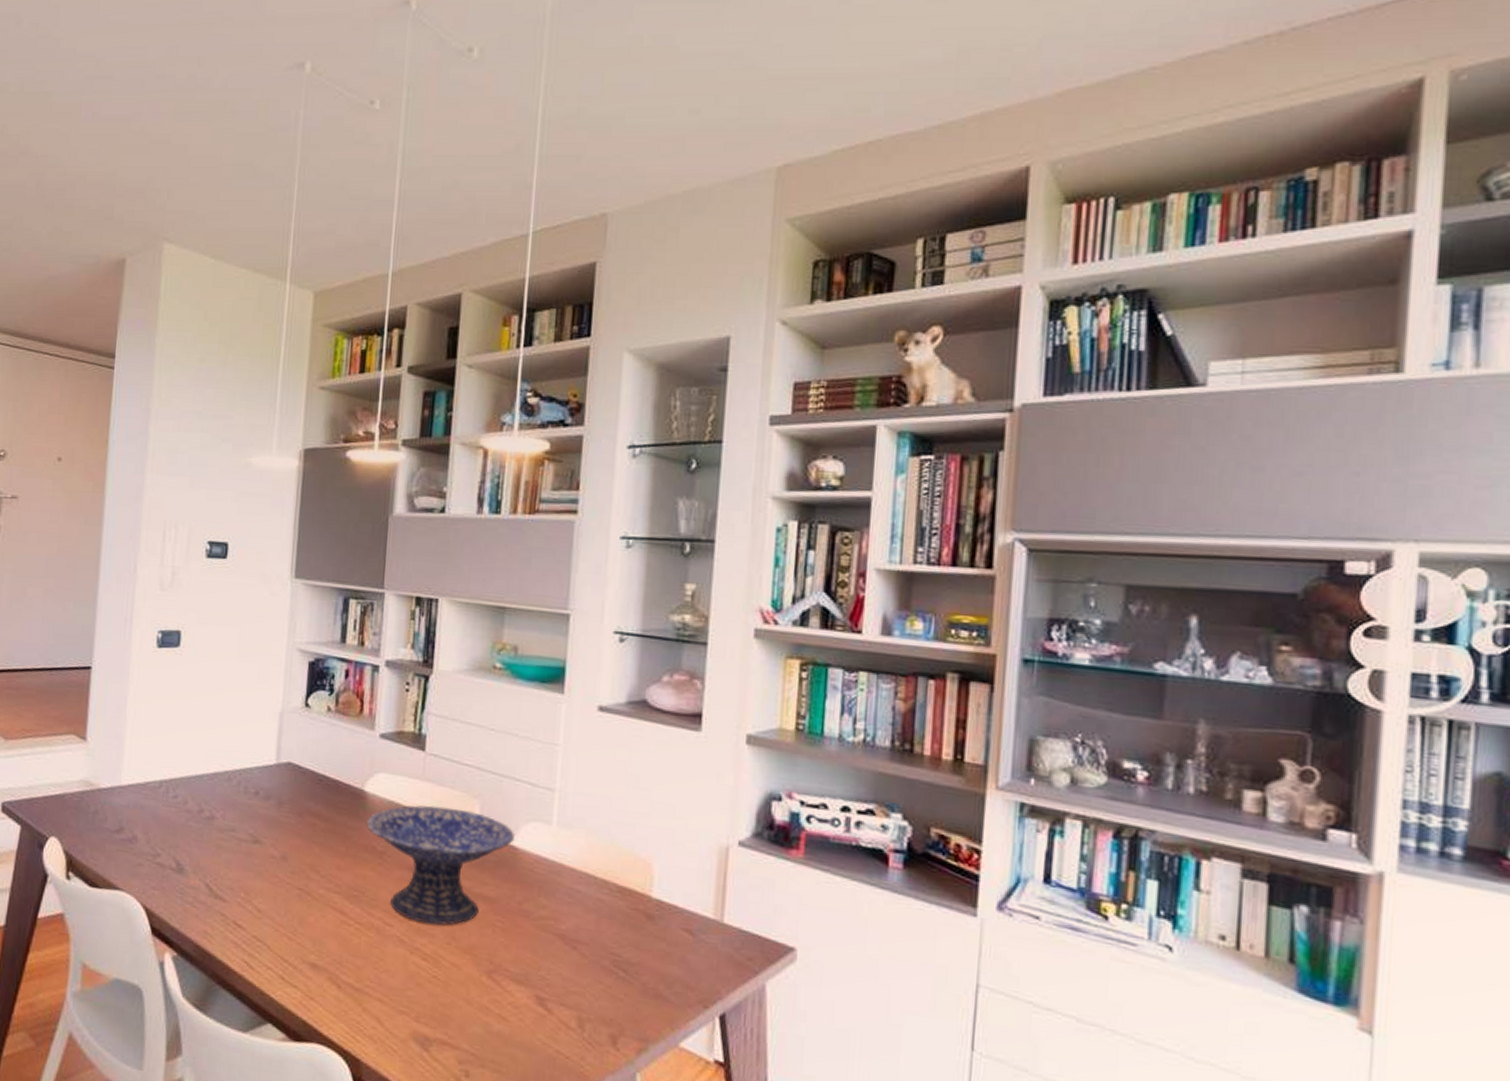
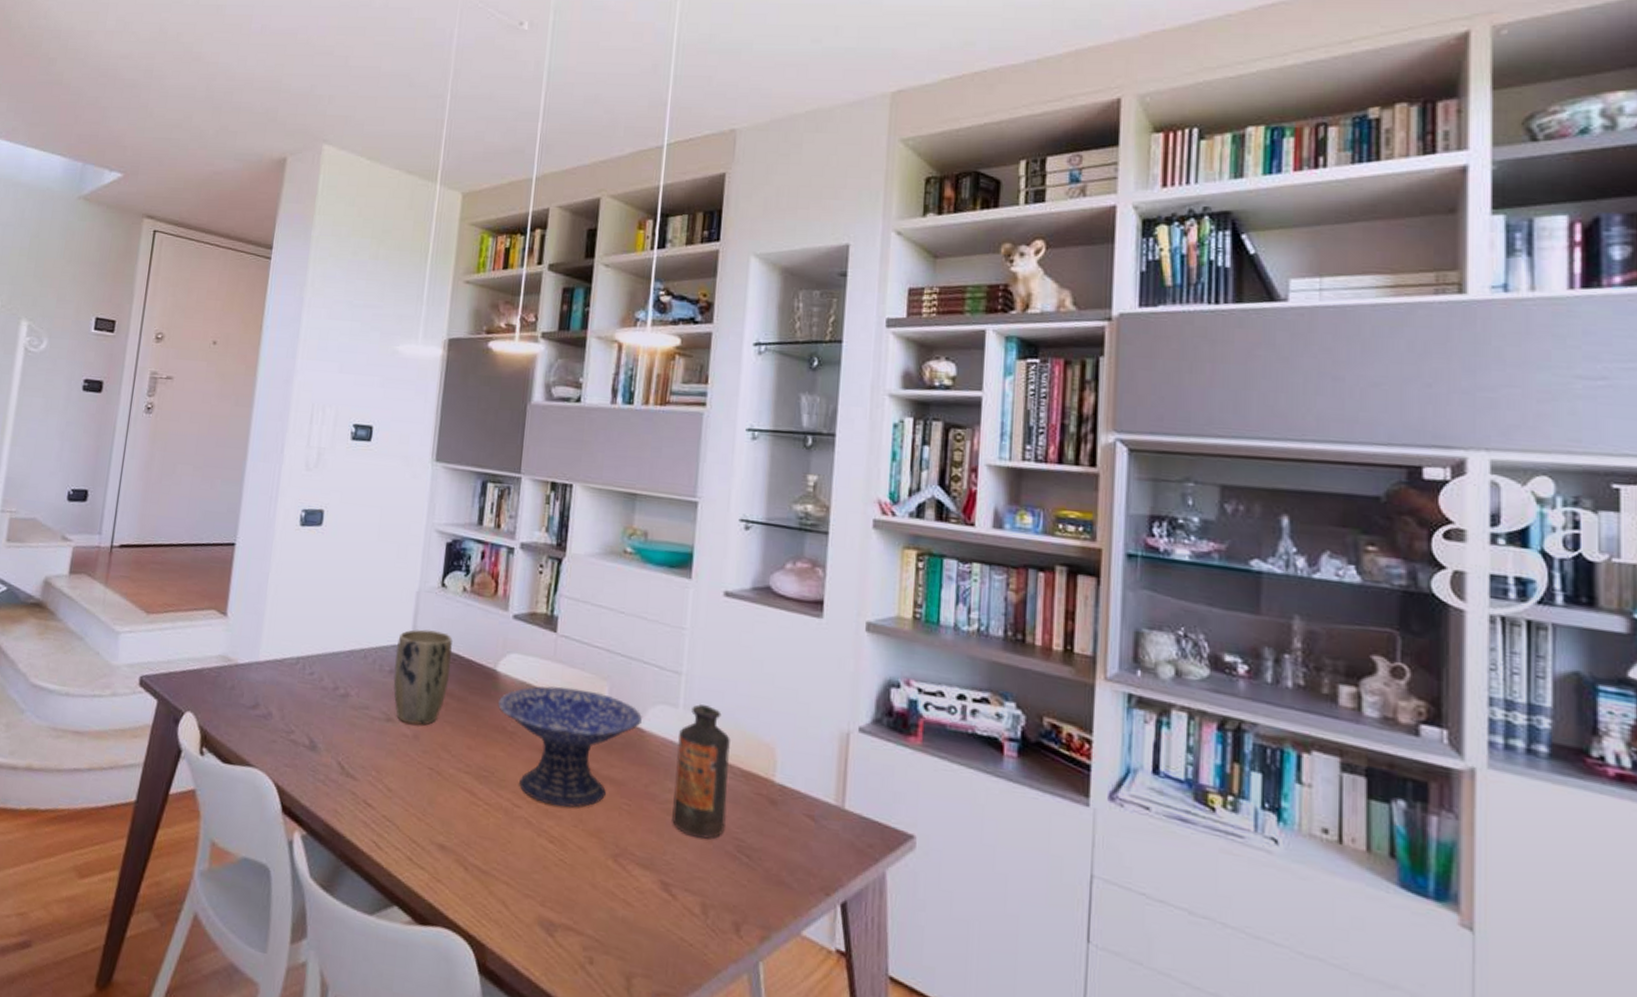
plant pot: none [259,750,318,846] -> present [393,629,453,725]
bottle: none [547,821,607,954] -> present [672,704,731,839]

